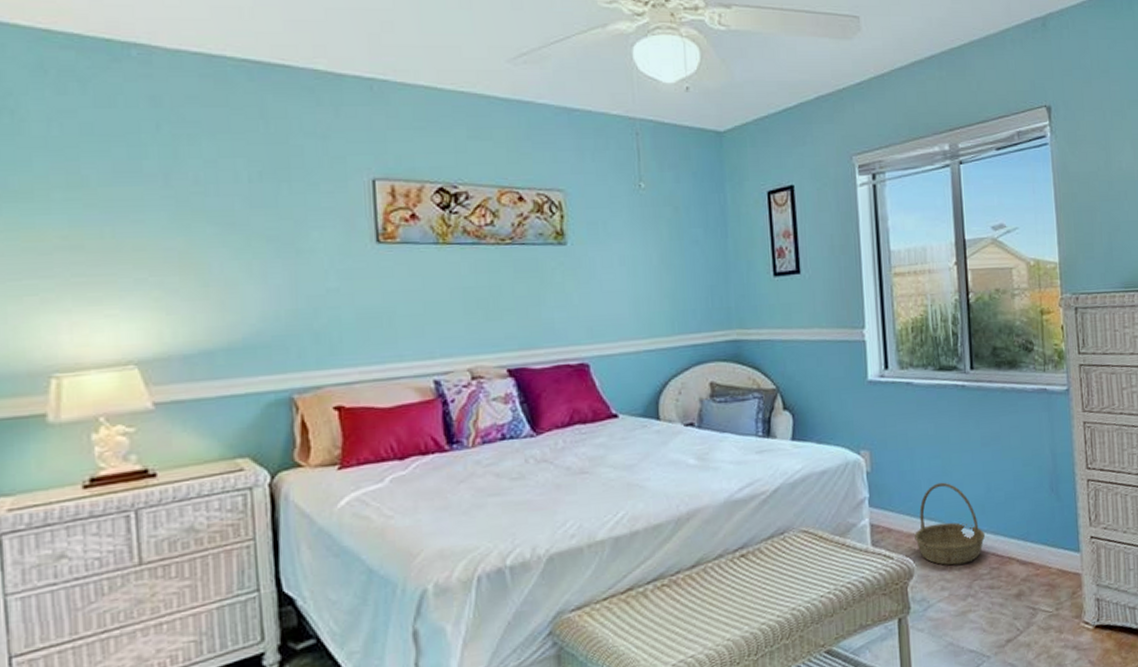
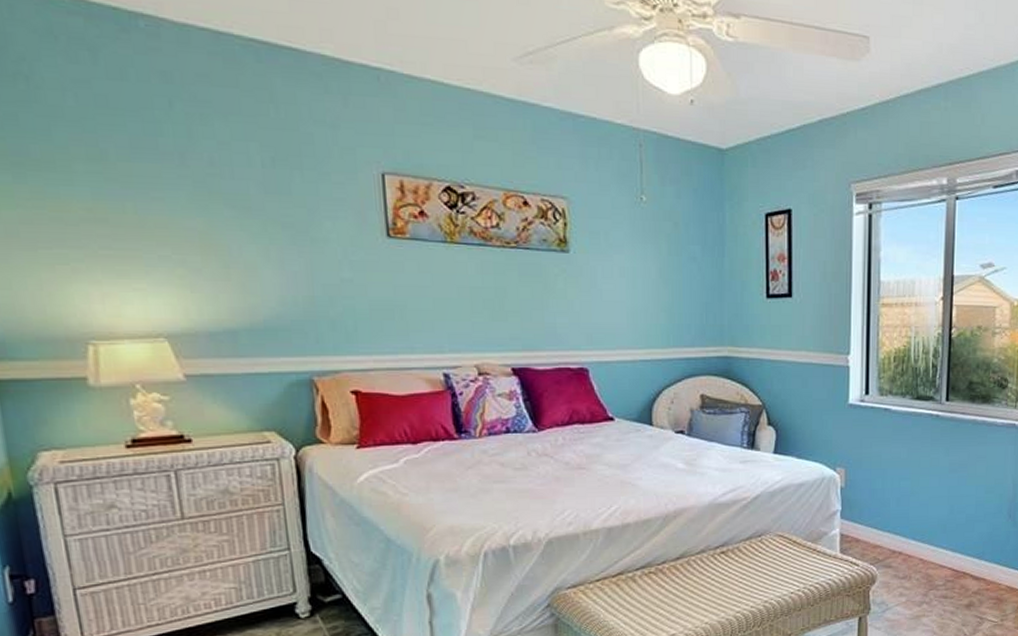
basket: present [914,482,986,566] -> none [880,502,945,576]

